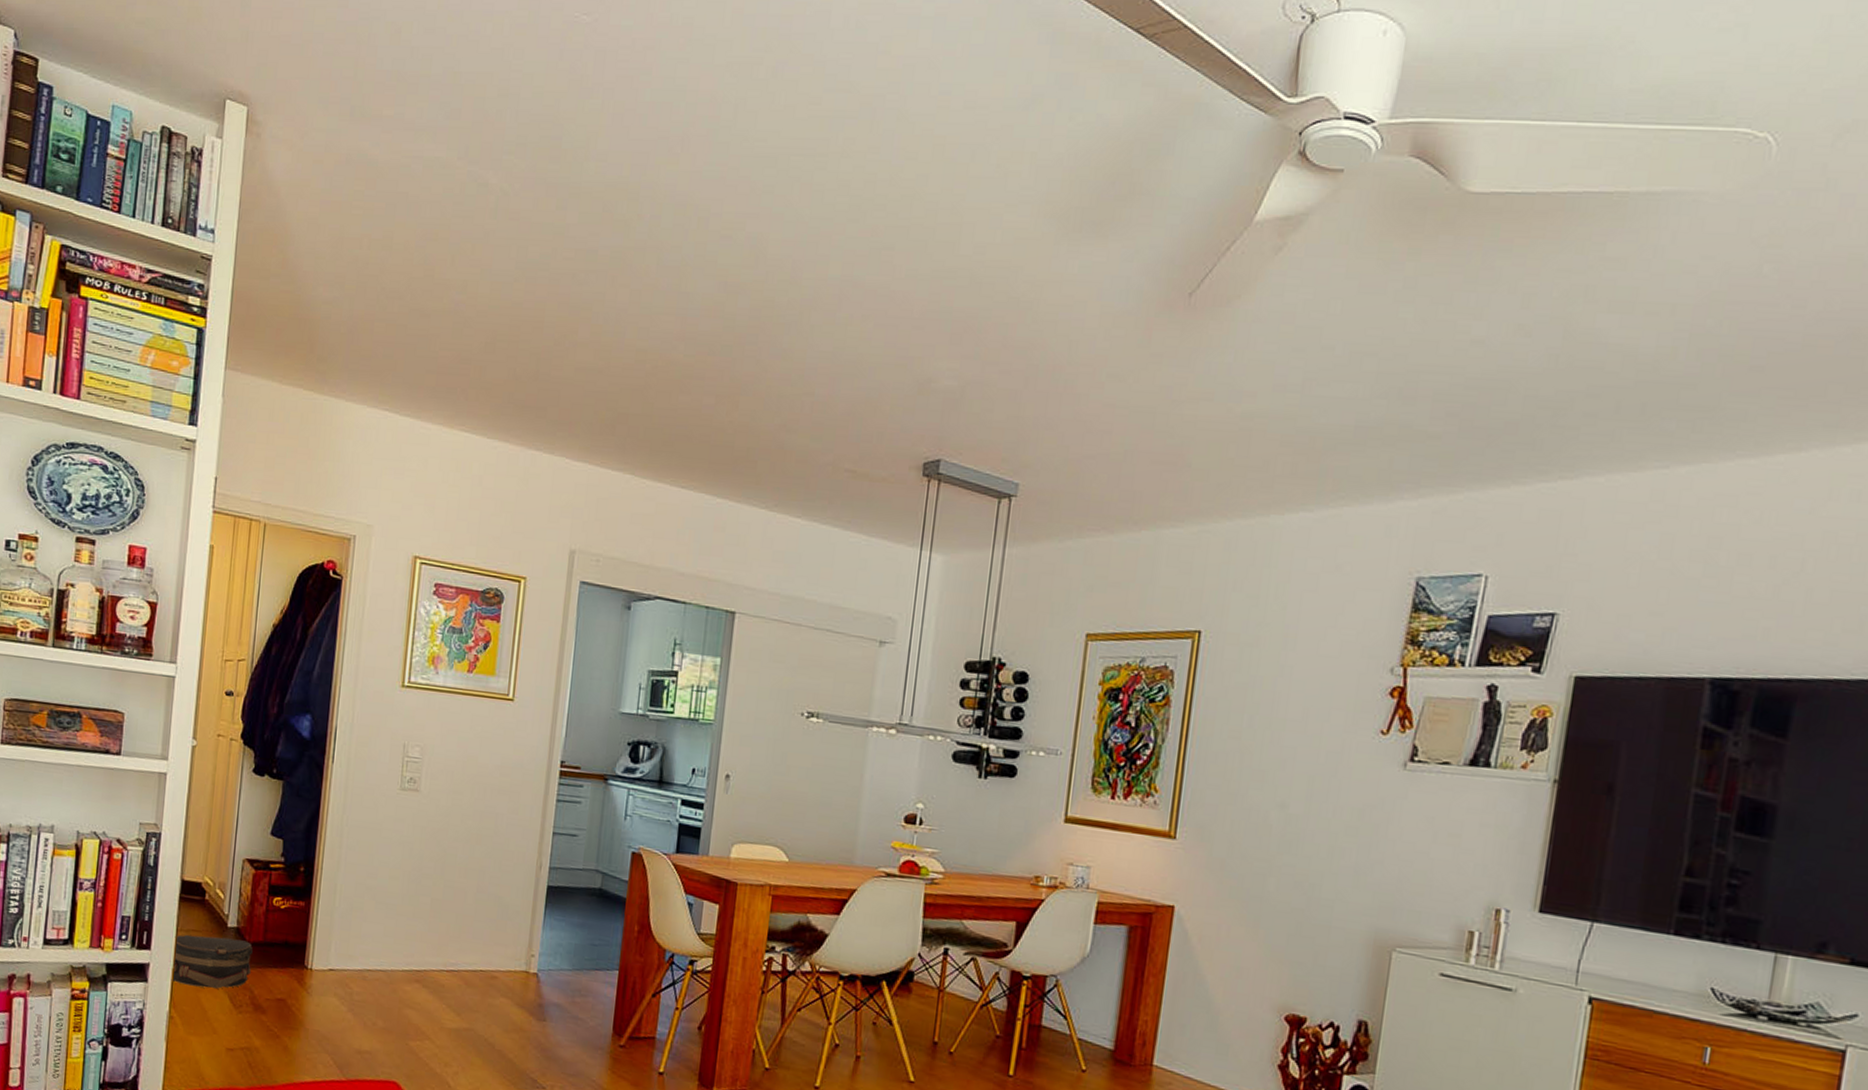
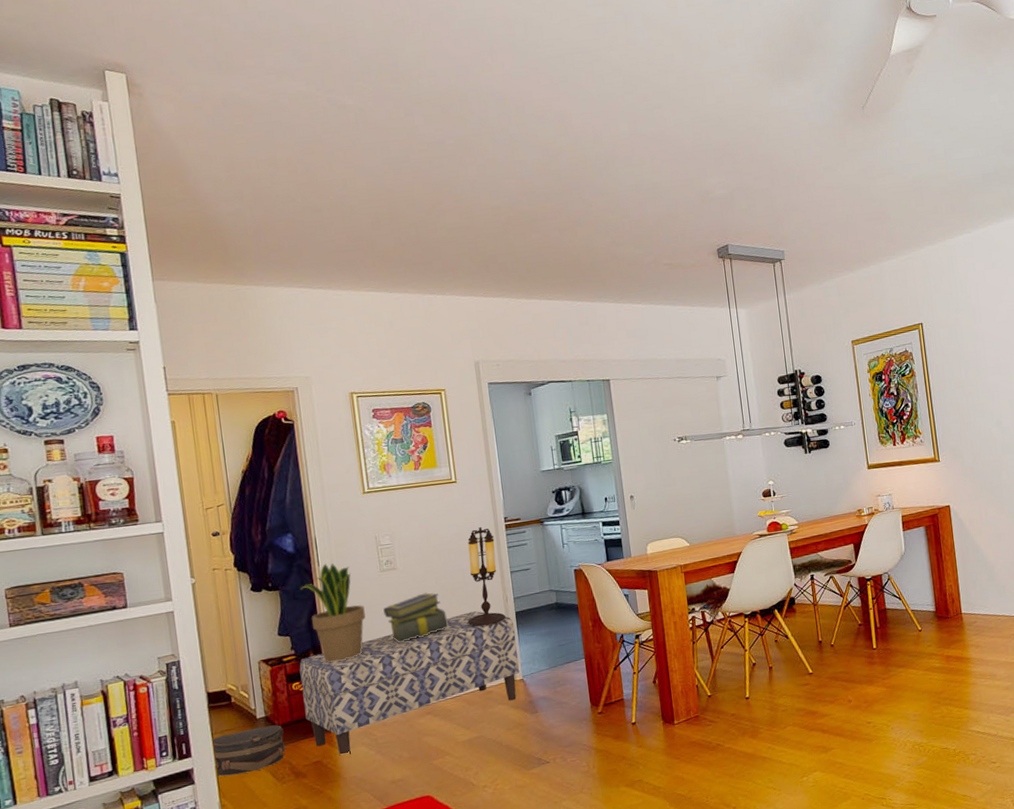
bench: none [280,869,543,1002] -> present [299,611,520,756]
potted plant: none [306,762,373,887] -> present [300,563,366,662]
stack of books: none [393,830,465,885] -> present [383,592,448,643]
table lamp: none [487,764,543,894] -> present [467,526,506,627]

